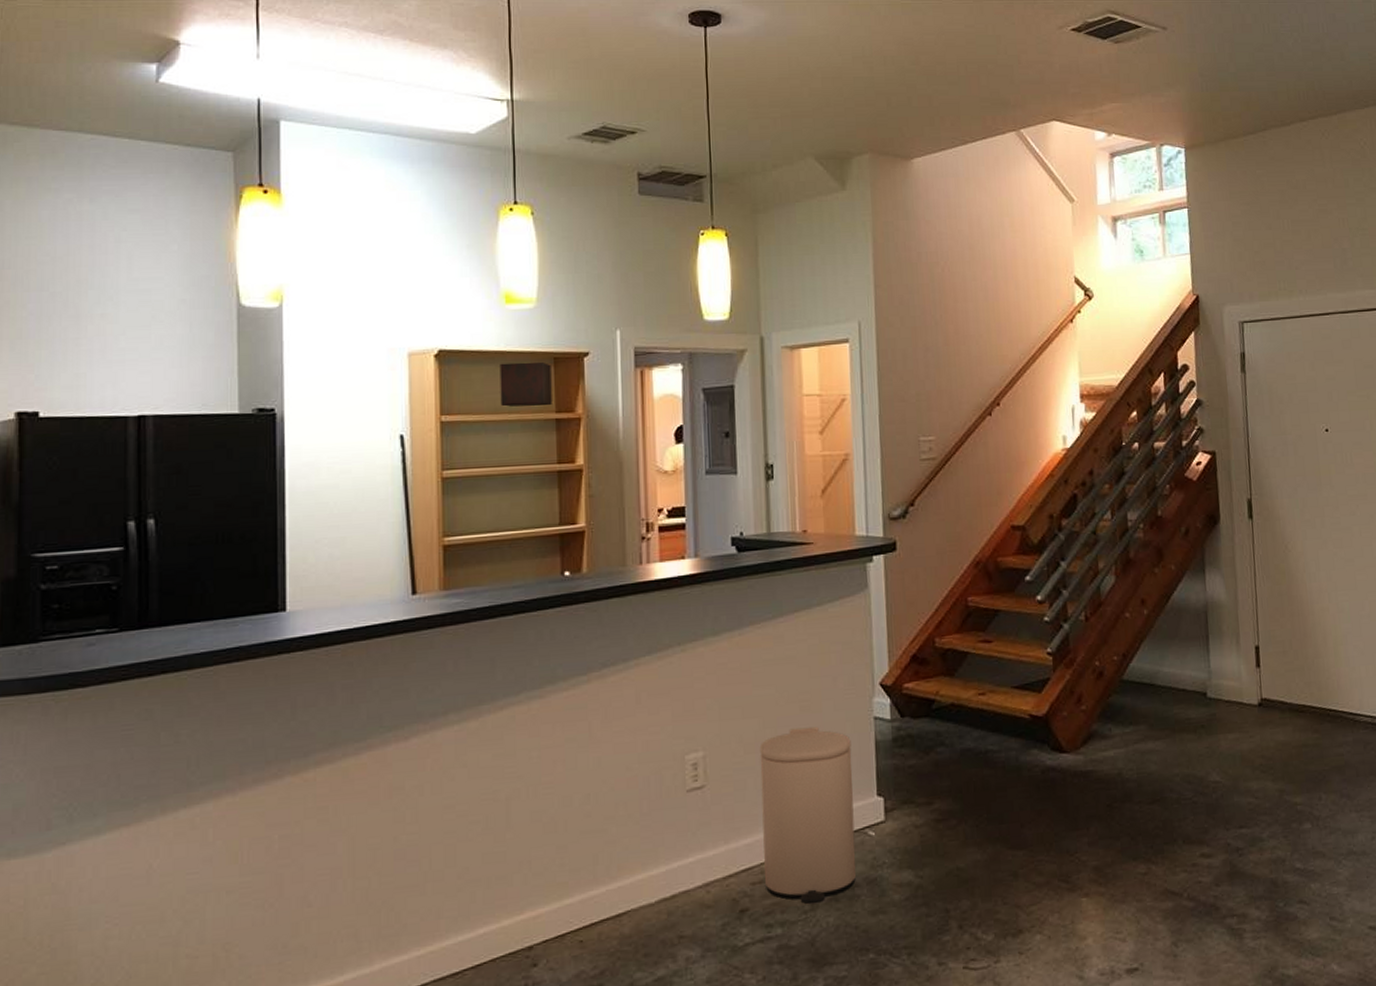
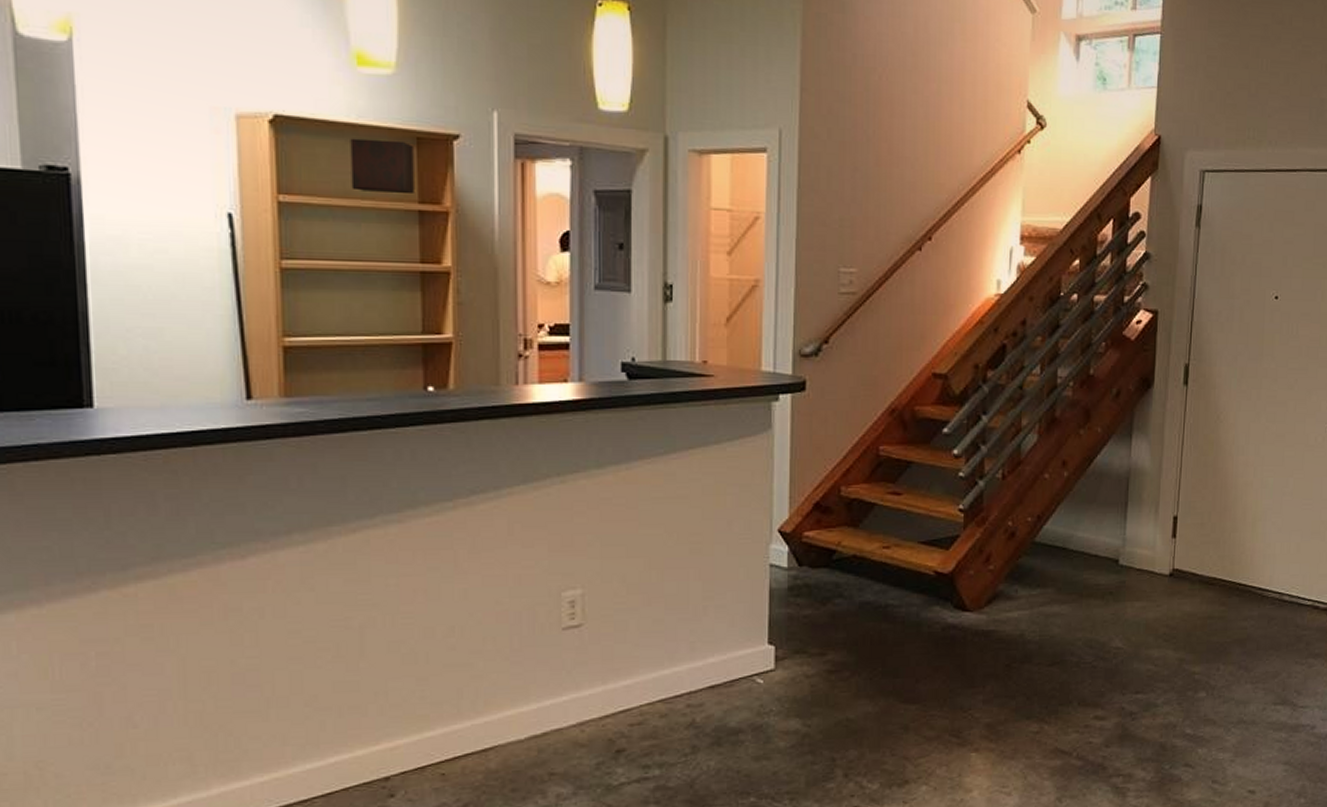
pedal bin: present [759,726,856,904] -> none [643,570,744,748]

